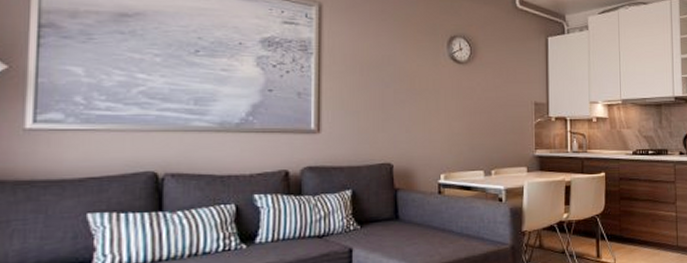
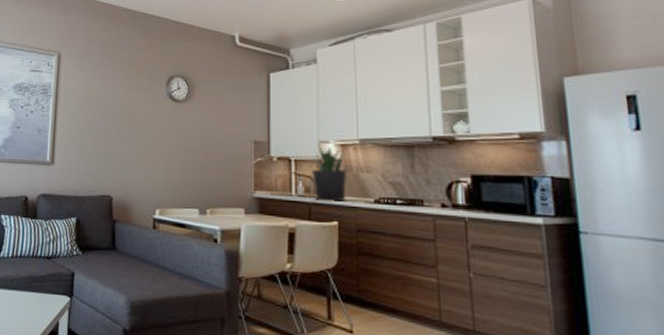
planter: none [583,104,613,156] -> present [310,143,348,203]

